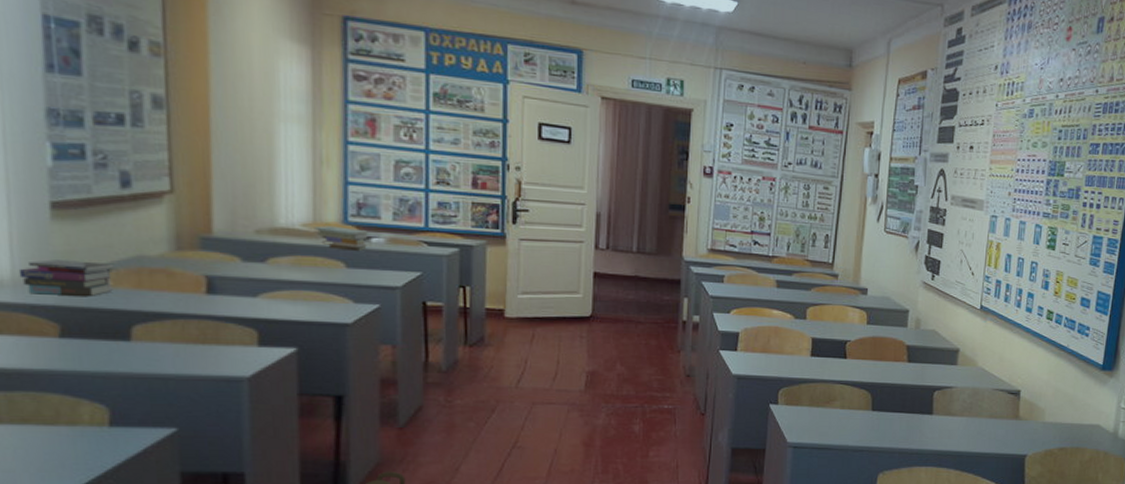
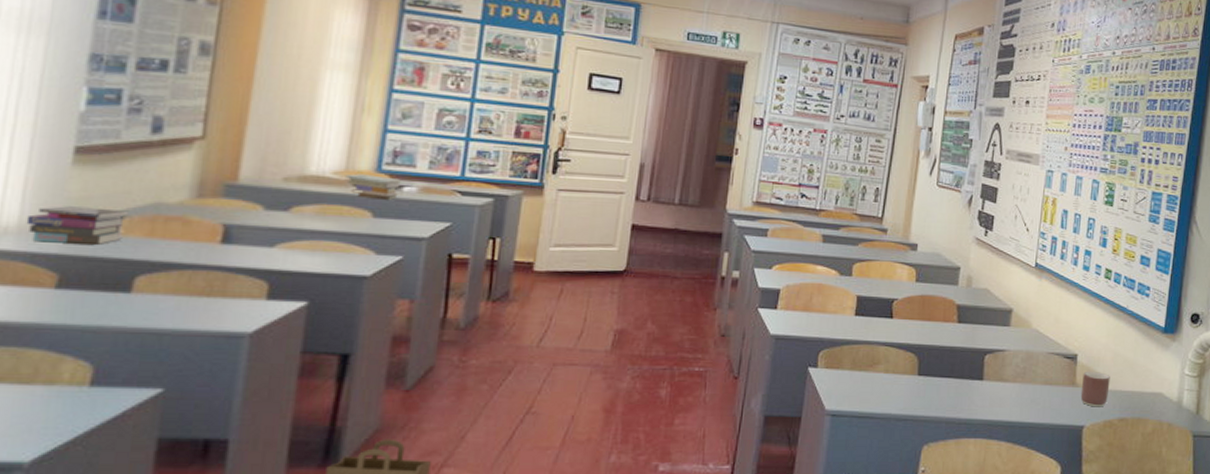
mug: none [1023,405,1051,438] -> present [1080,371,1110,407]

